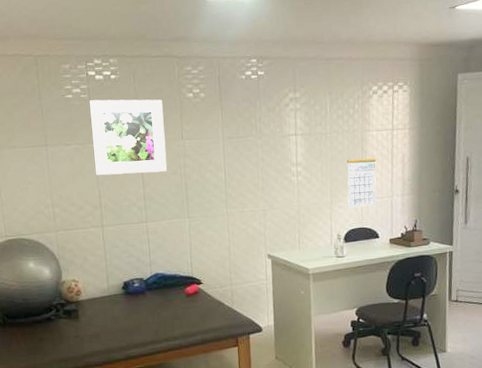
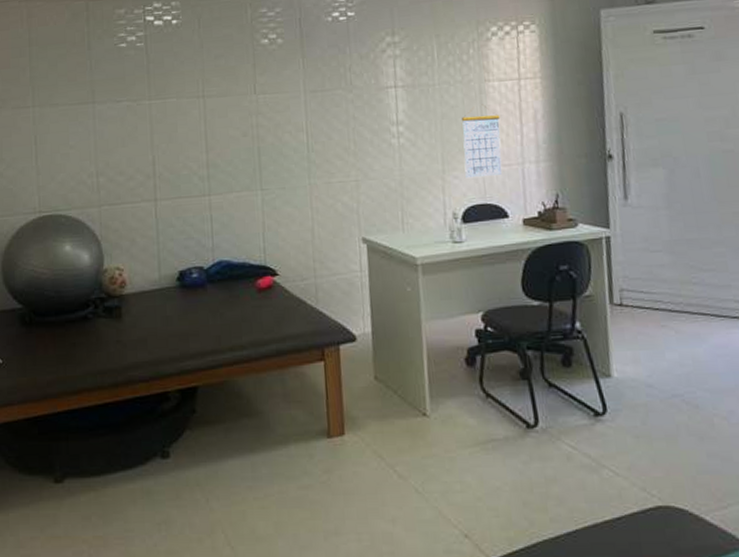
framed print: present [90,99,167,176] -> none [146,47,236,138]

